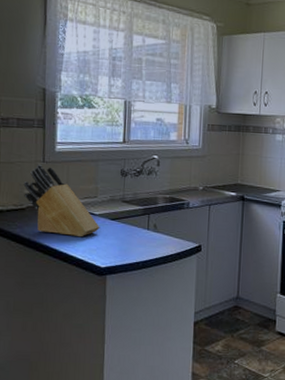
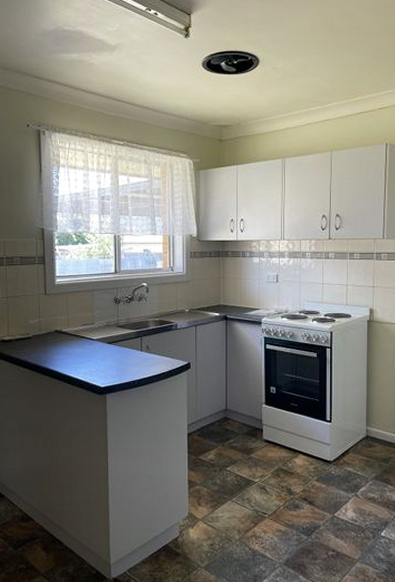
knife block: present [23,164,100,237] -> none [29,296,98,361]

